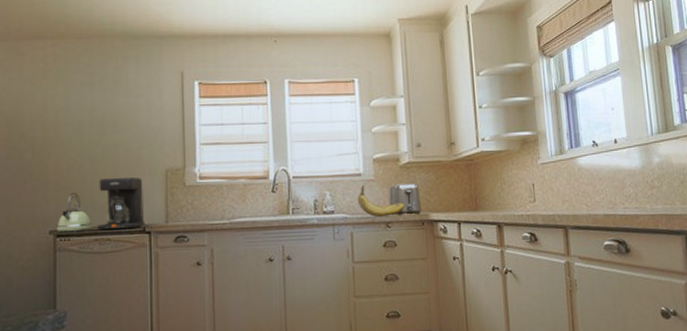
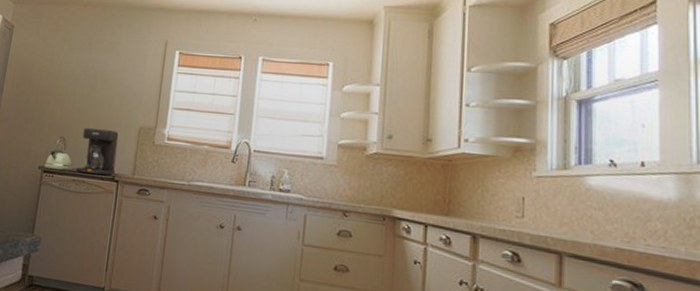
banana: present [357,184,405,218] -> none [315,168,366,205]
toaster: present [388,182,421,216] -> none [348,173,385,209]

